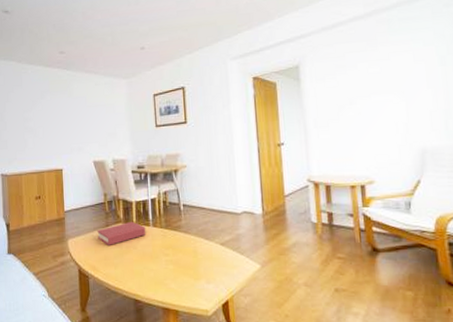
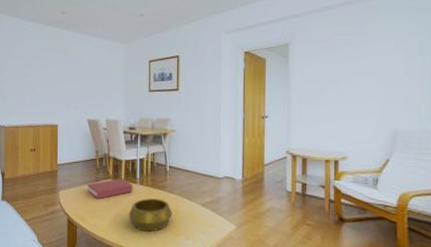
decorative bowl: none [143,241,191,278] -> present [128,198,173,232]

